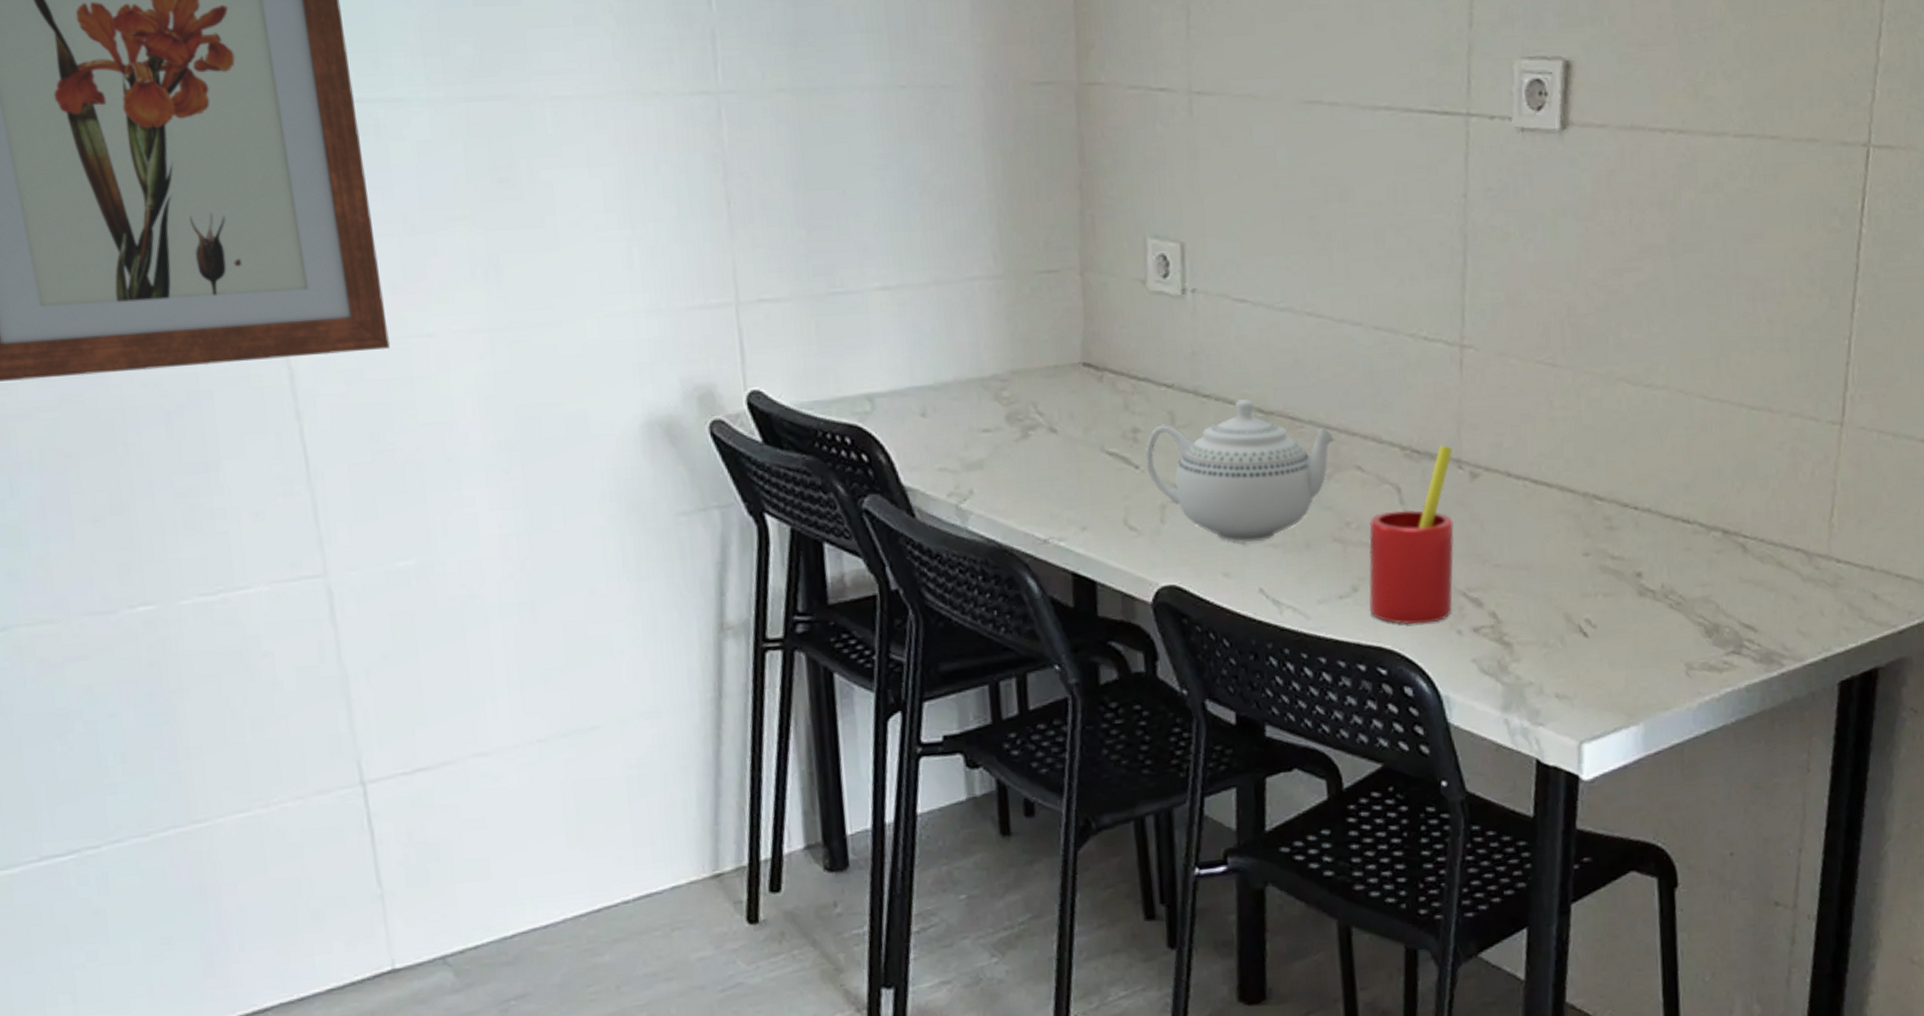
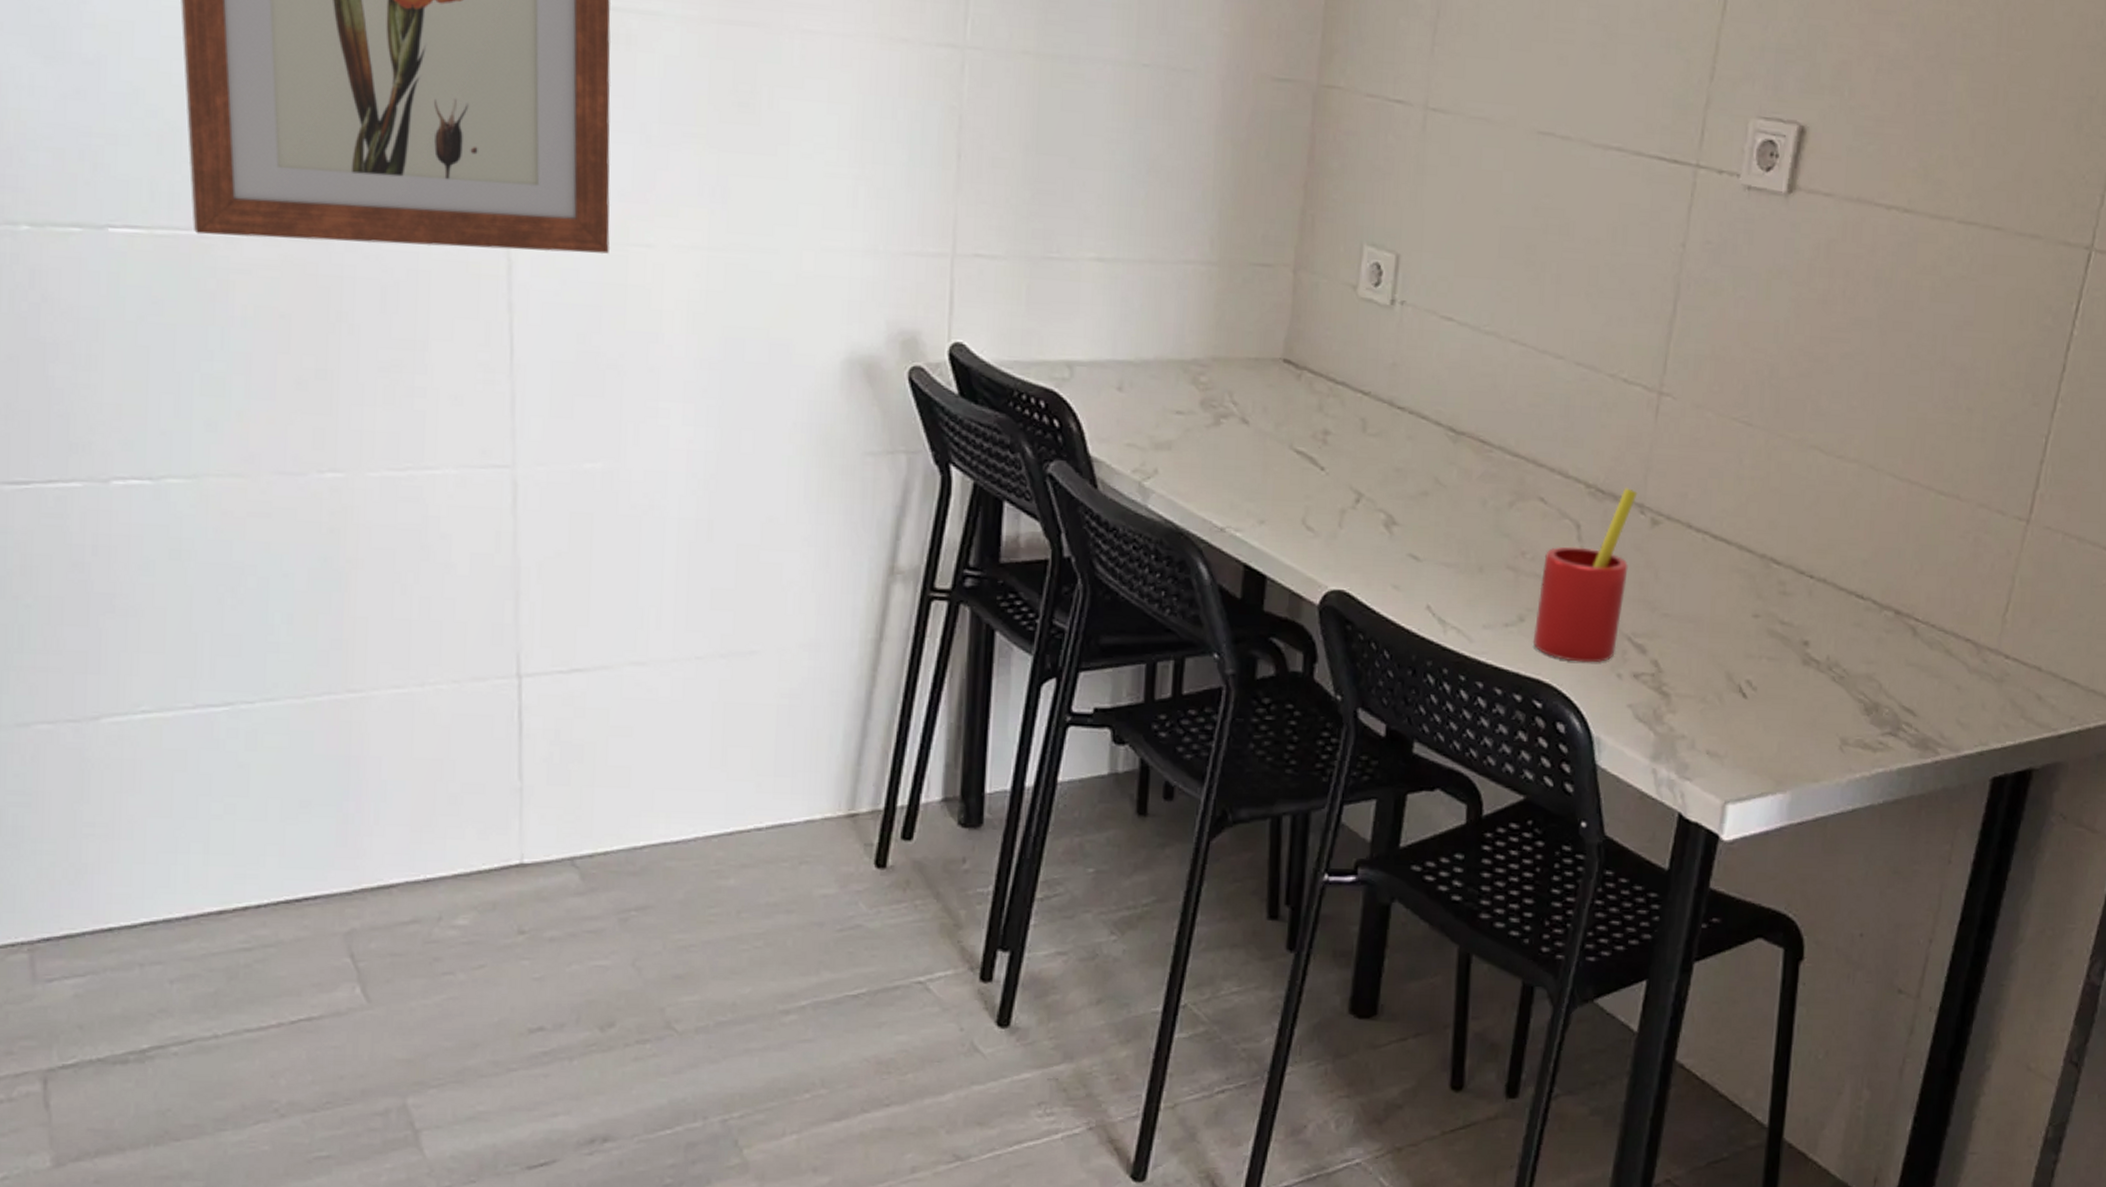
teapot: present [1145,399,1336,543] -> none [1331,416,1523,559]

